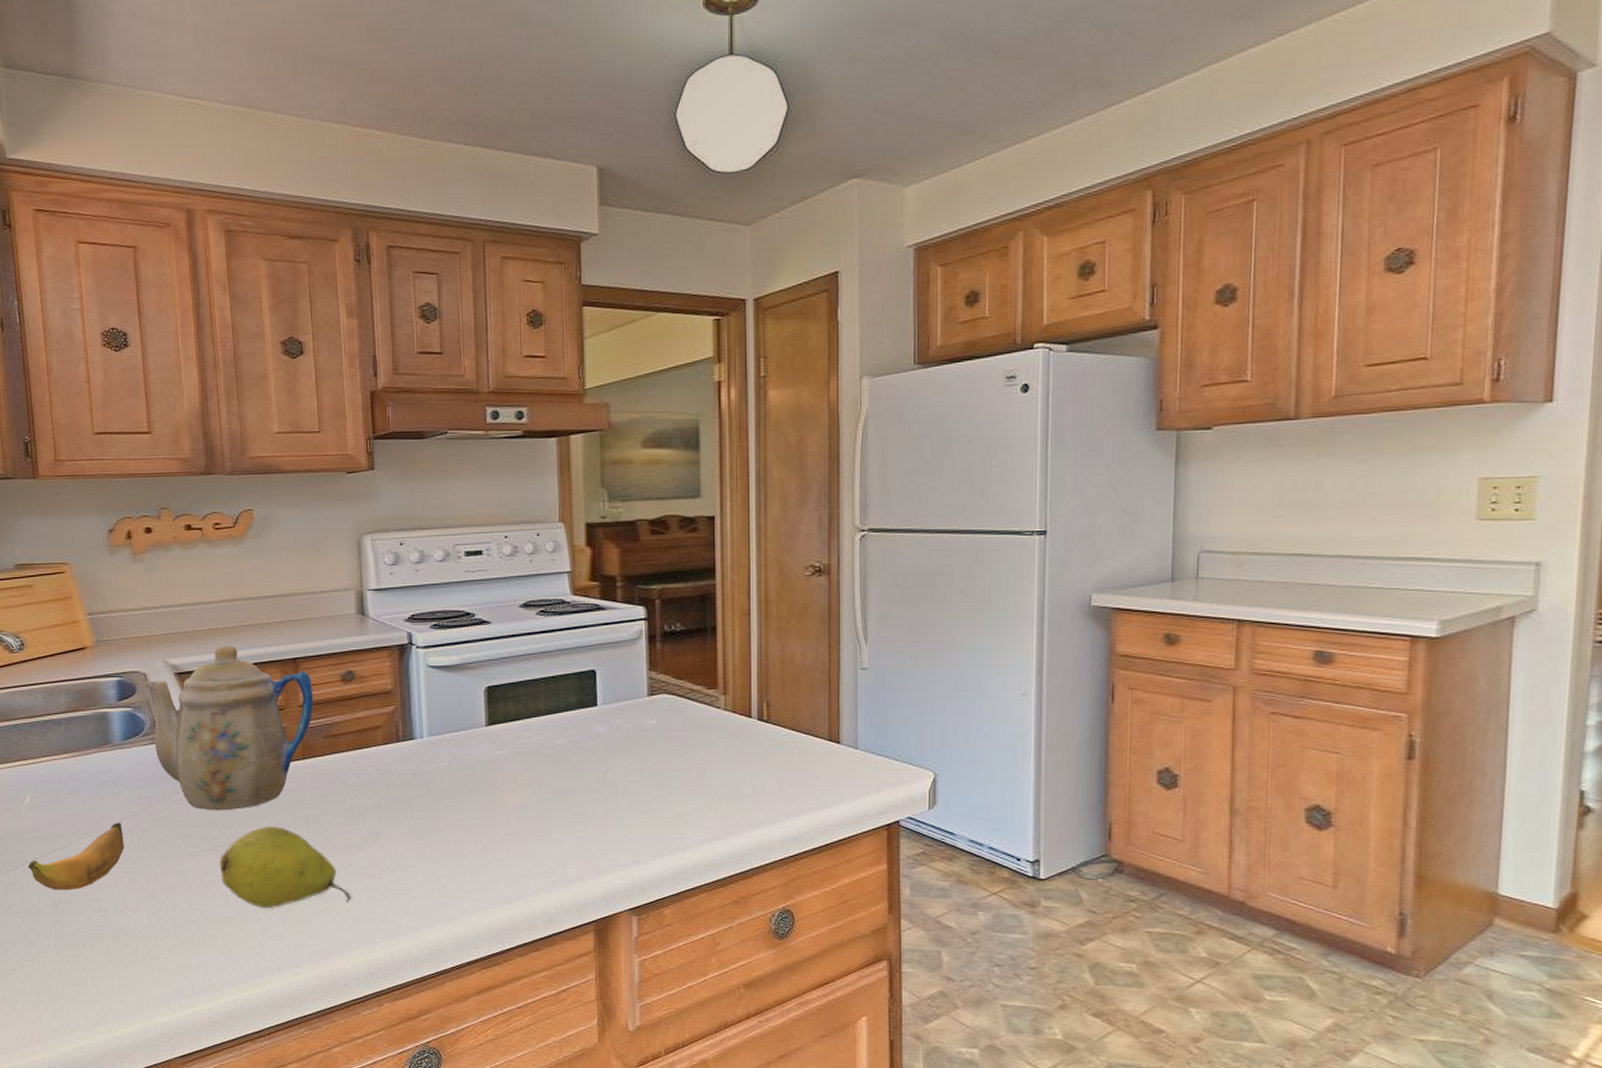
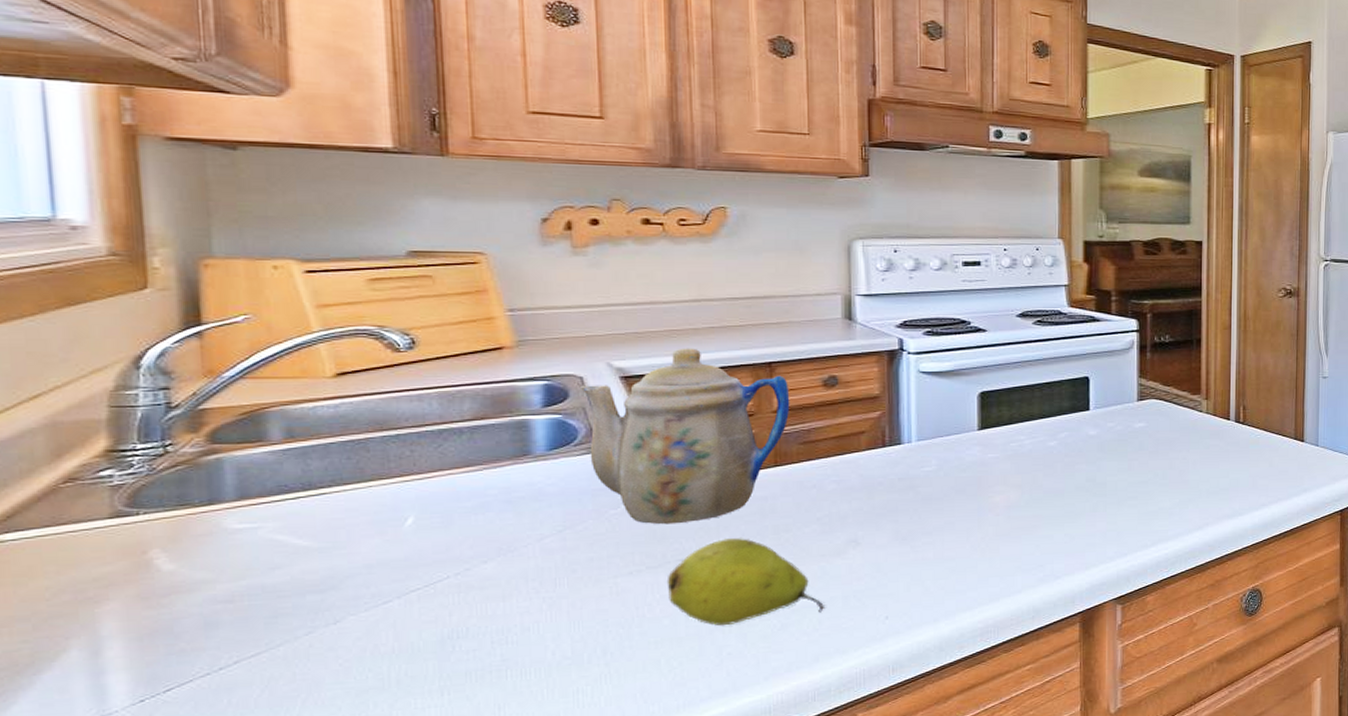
banana: present [27,822,125,890] -> none [404,542,543,624]

